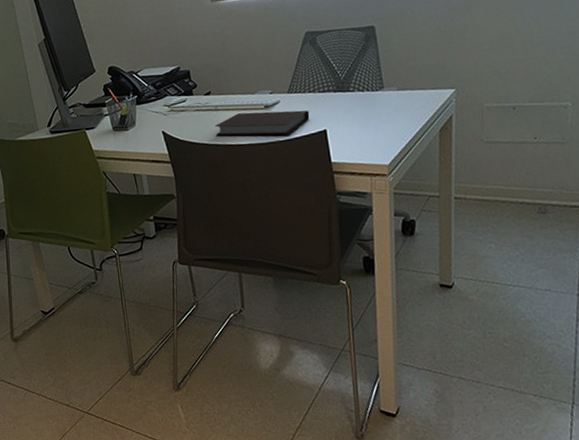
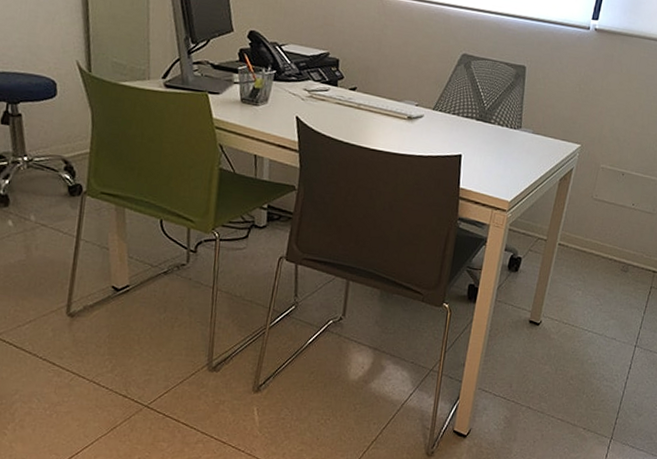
notebook: present [214,110,310,136] -> none [352,117,450,151]

